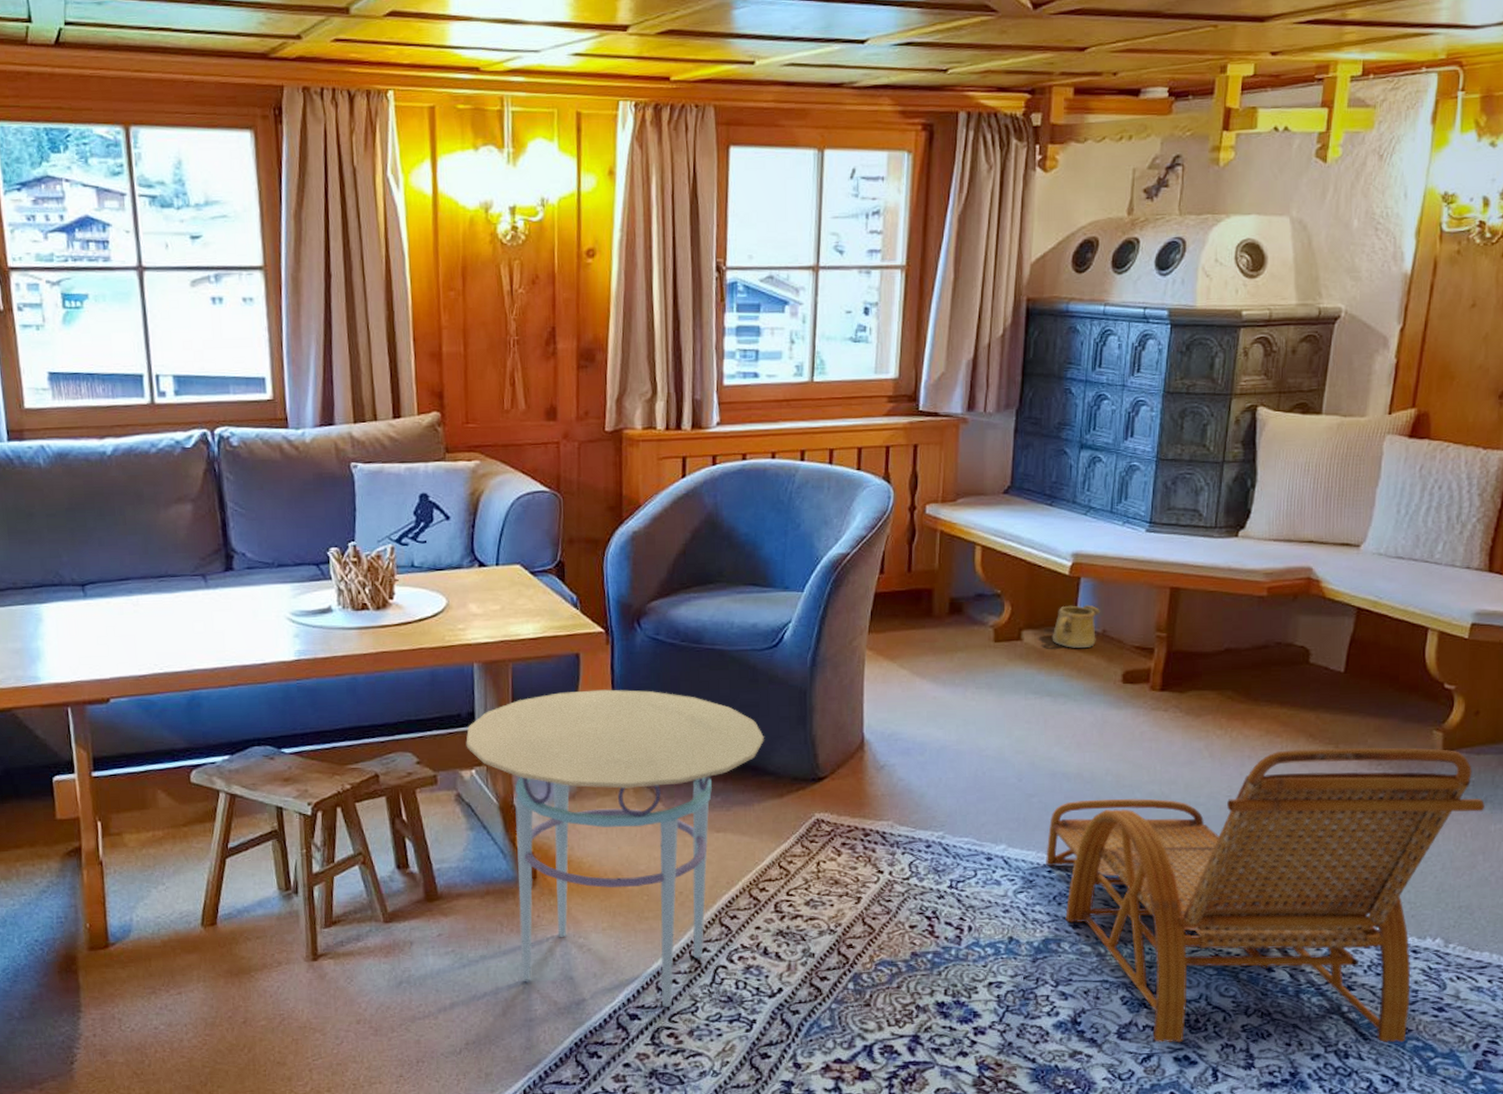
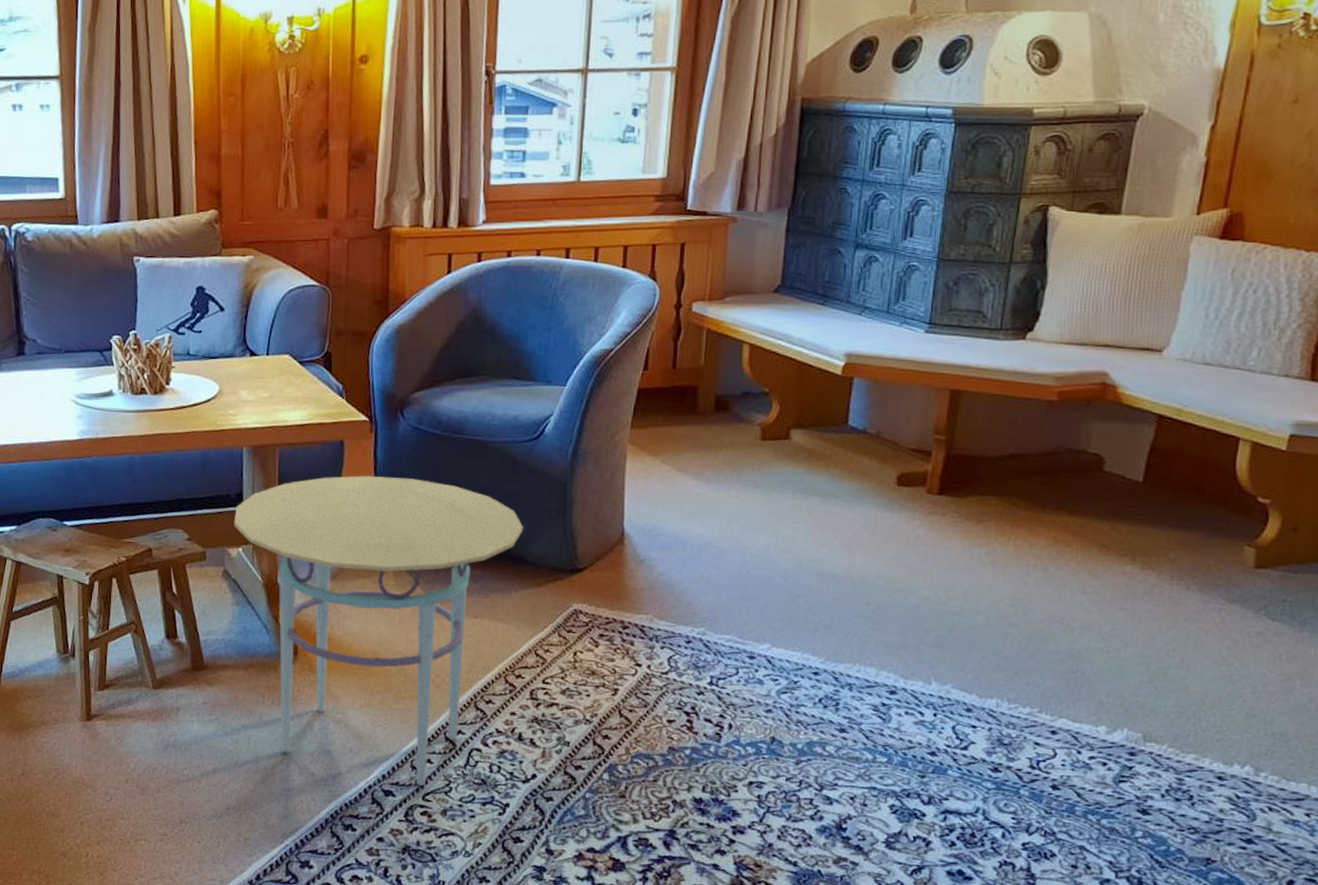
deck chair: present [1046,747,1485,1043] -> none [812,560,1303,874]
watering can: present [1052,604,1101,648] -> none [822,405,875,449]

